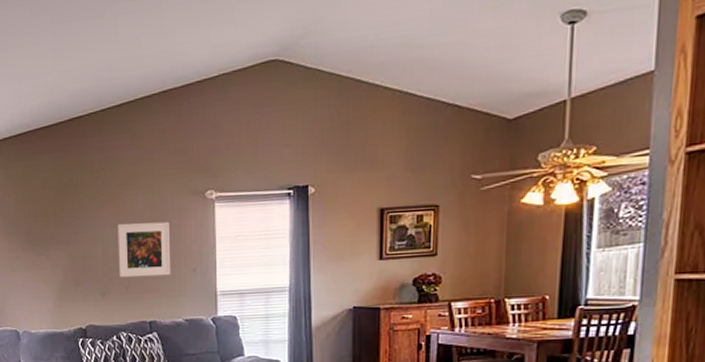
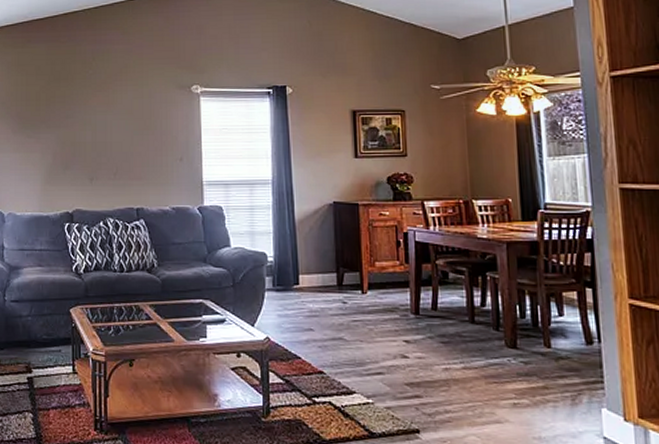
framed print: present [117,221,171,278] -> none [107,111,159,164]

